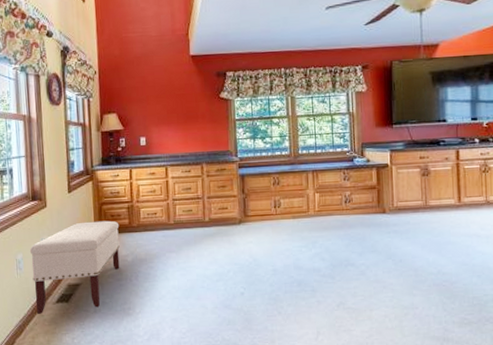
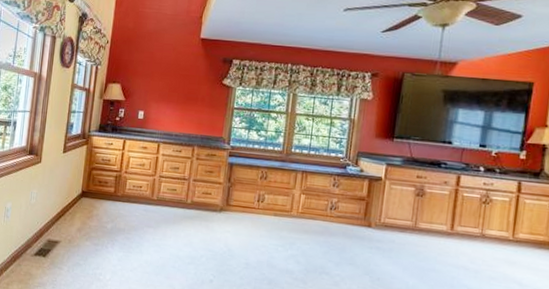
bench: present [29,220,120,315] -> none [15,182,105,268]

